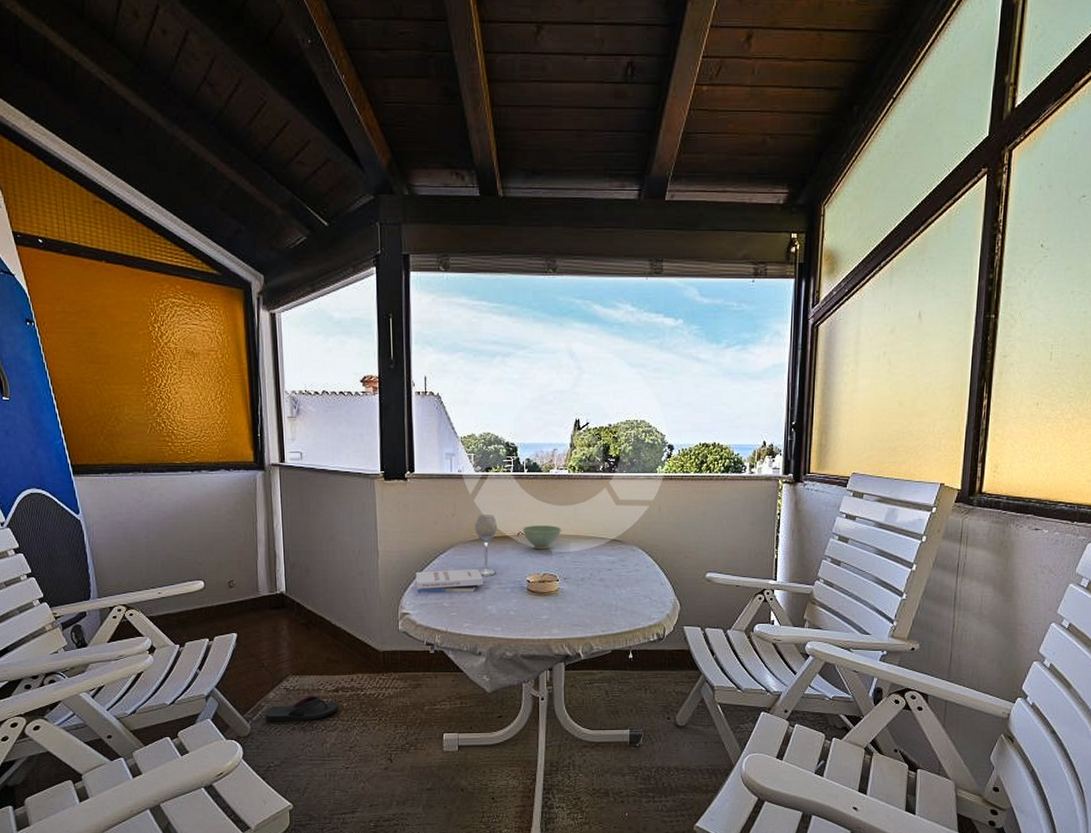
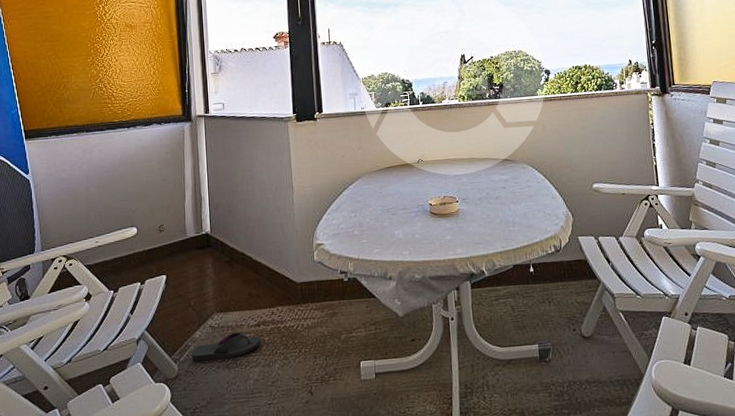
books: present [415,569,484,593] -> none [327,196,390,223]
wineglass: present [475,515,498,576] -> none [378,145,401,203]
bowl: present [522,526,562,550] -> none [421,151,458,174]

